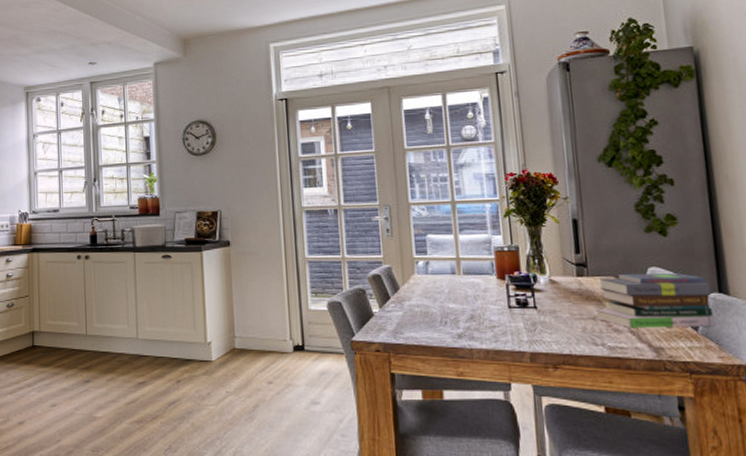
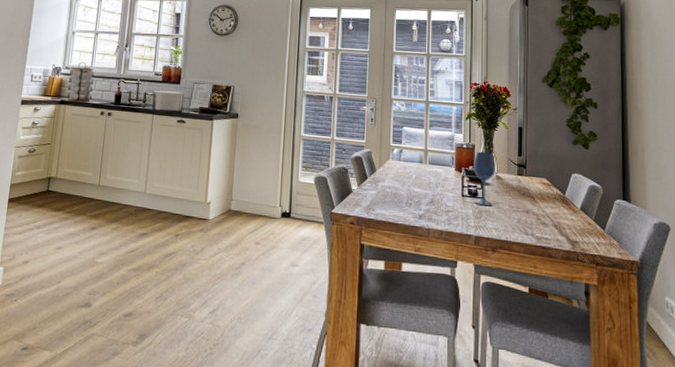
spice rack: none [37,204,66,249] -> present [66,62,95,104]
wineglass: none [519,254,549,317] -> present [474,152,495,207]
books: present [595,273,716,329] -> none [529,176,618,227]

